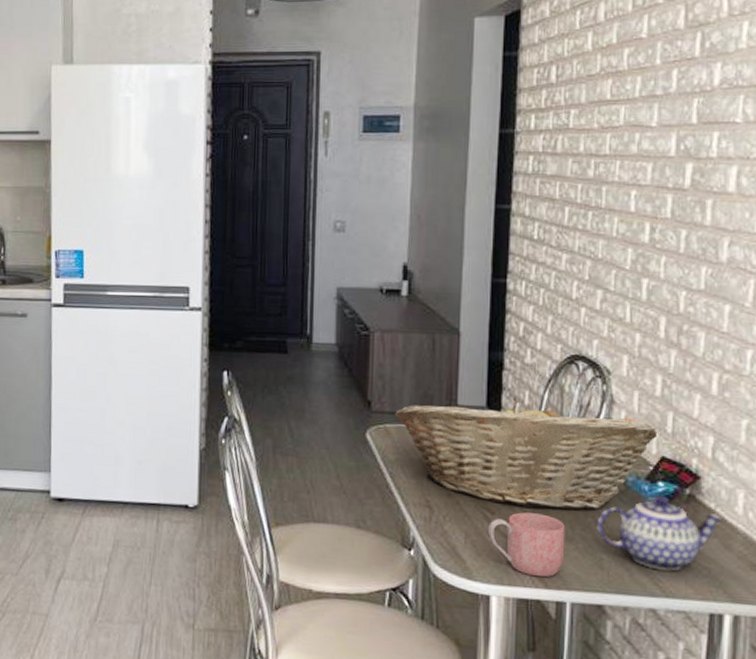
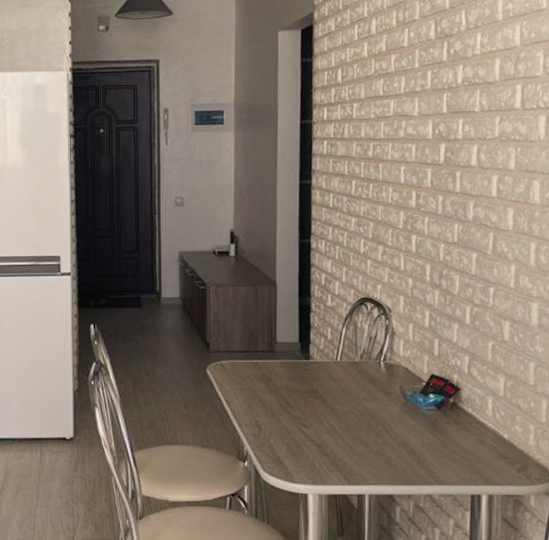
fruit basket: present [395,397,658,510] -> none [229,333,428,422]
mug: present [488,512,566,578] -> none [304,425,363,476]
teapot: present [596,495,725,572] -> none [385,405,479,464]

